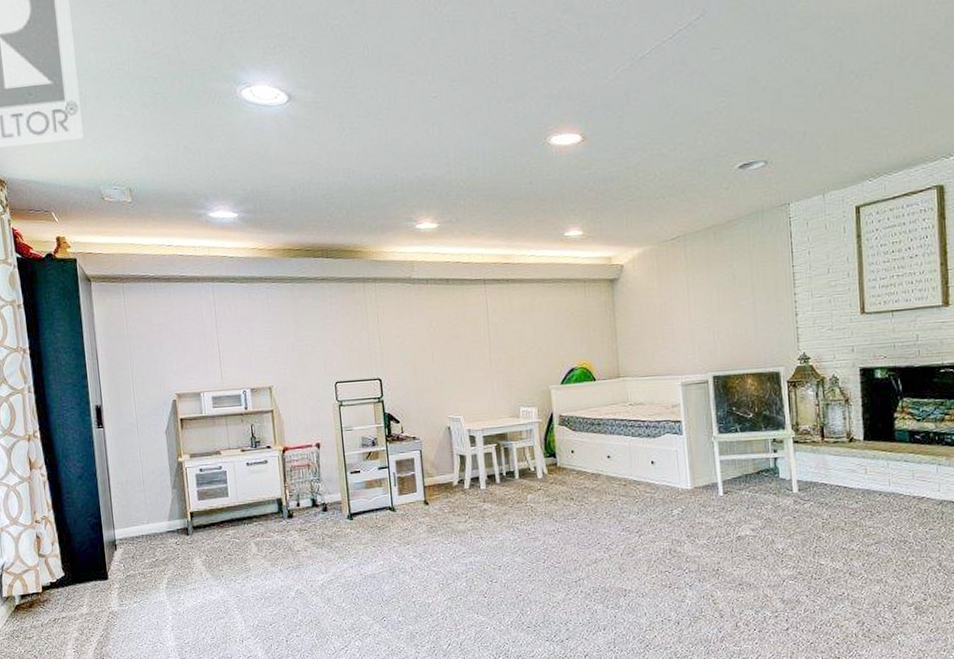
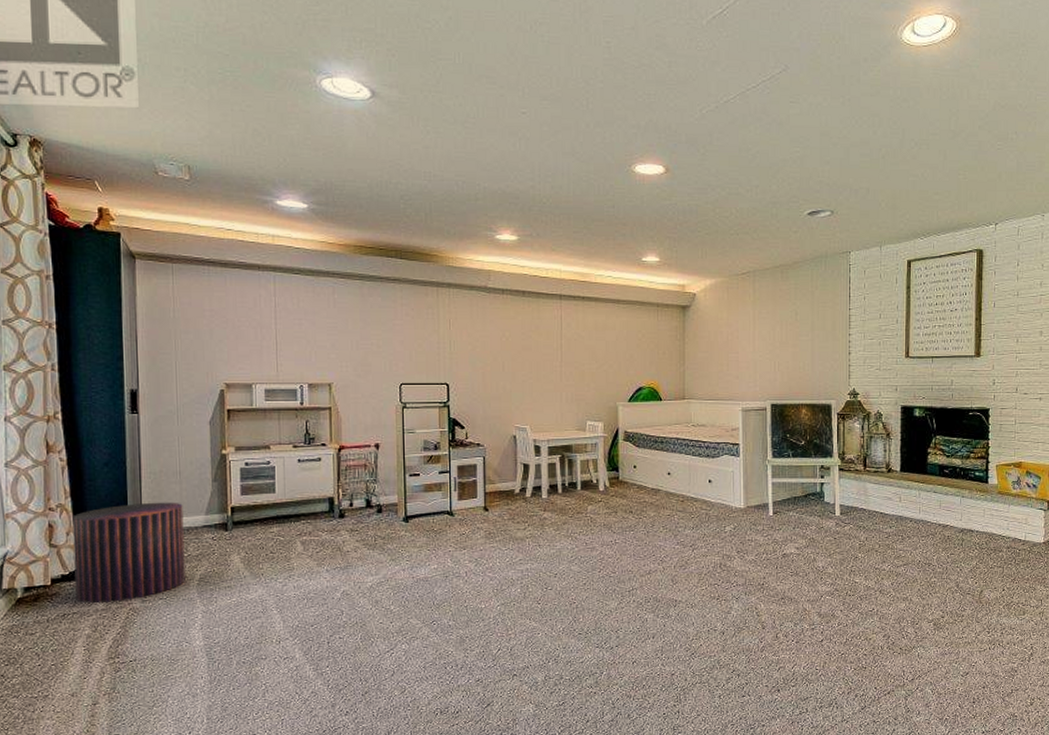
pouf: none [55,510,156,608] -> present [72,502,186,603]

